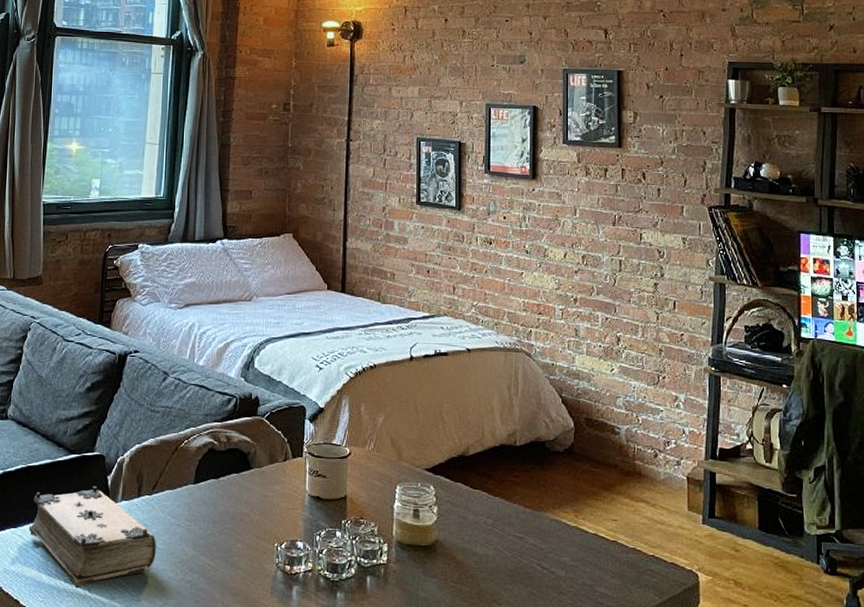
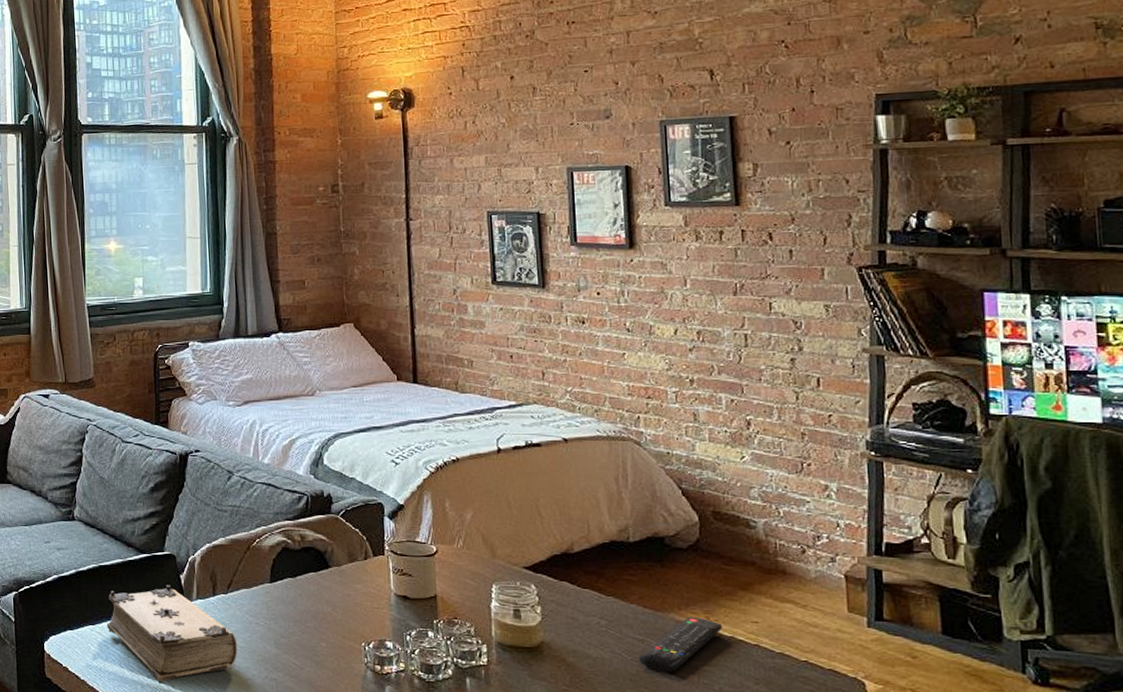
remote control: none [518,515,587,568] -> present [639,616,722,673]

